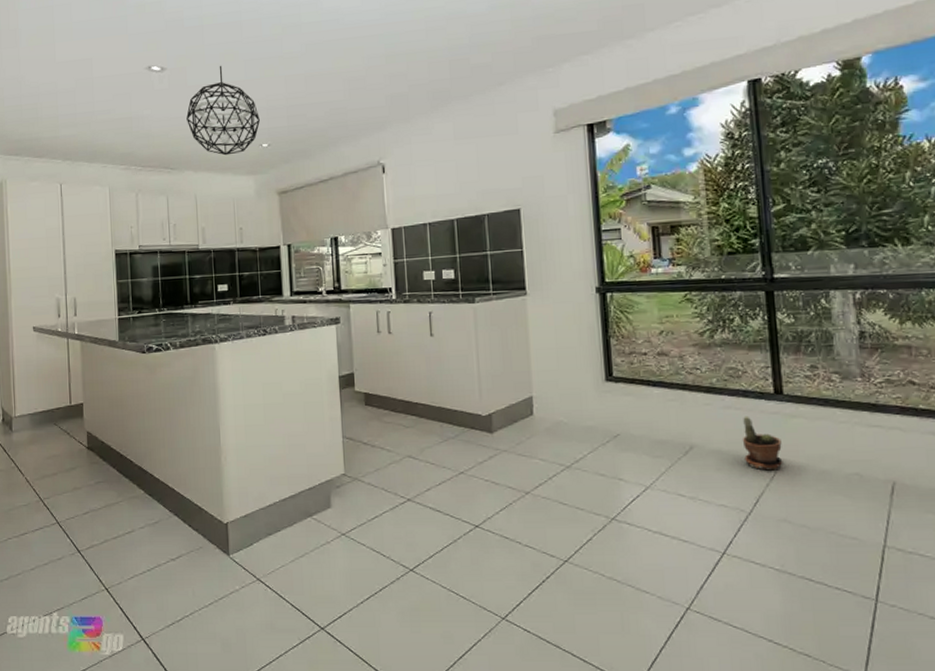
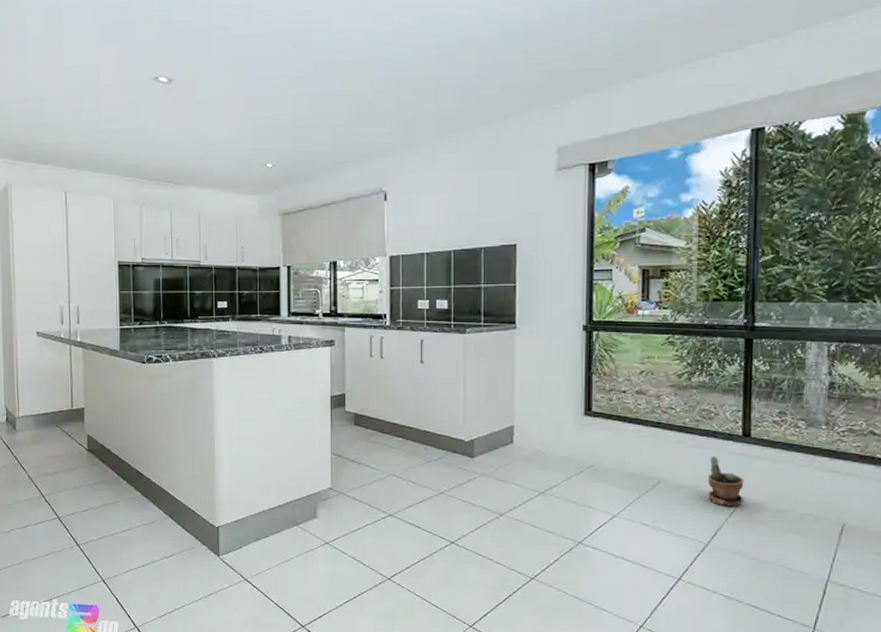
pendant light: present [186,65,260,156] -> none [192,80,265,173]

